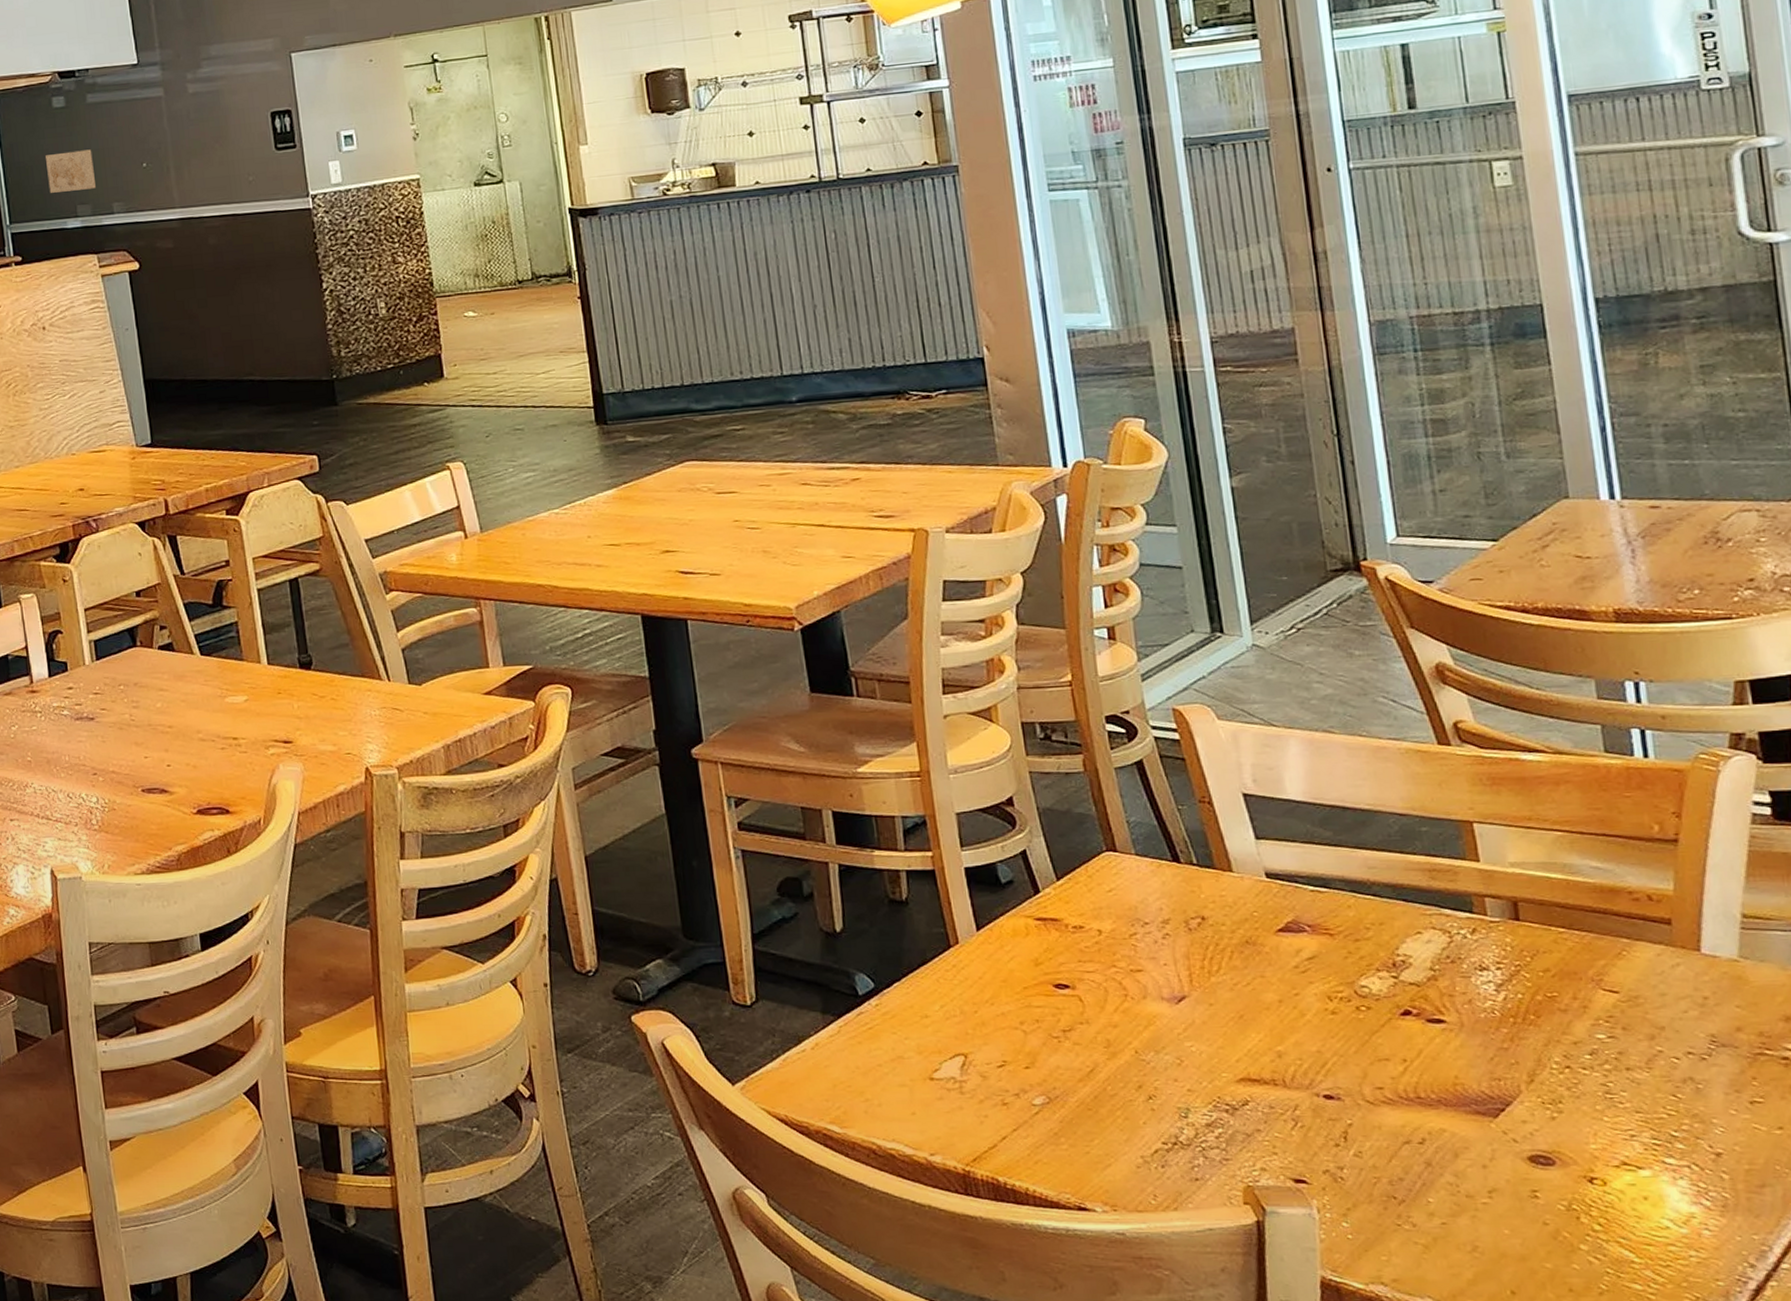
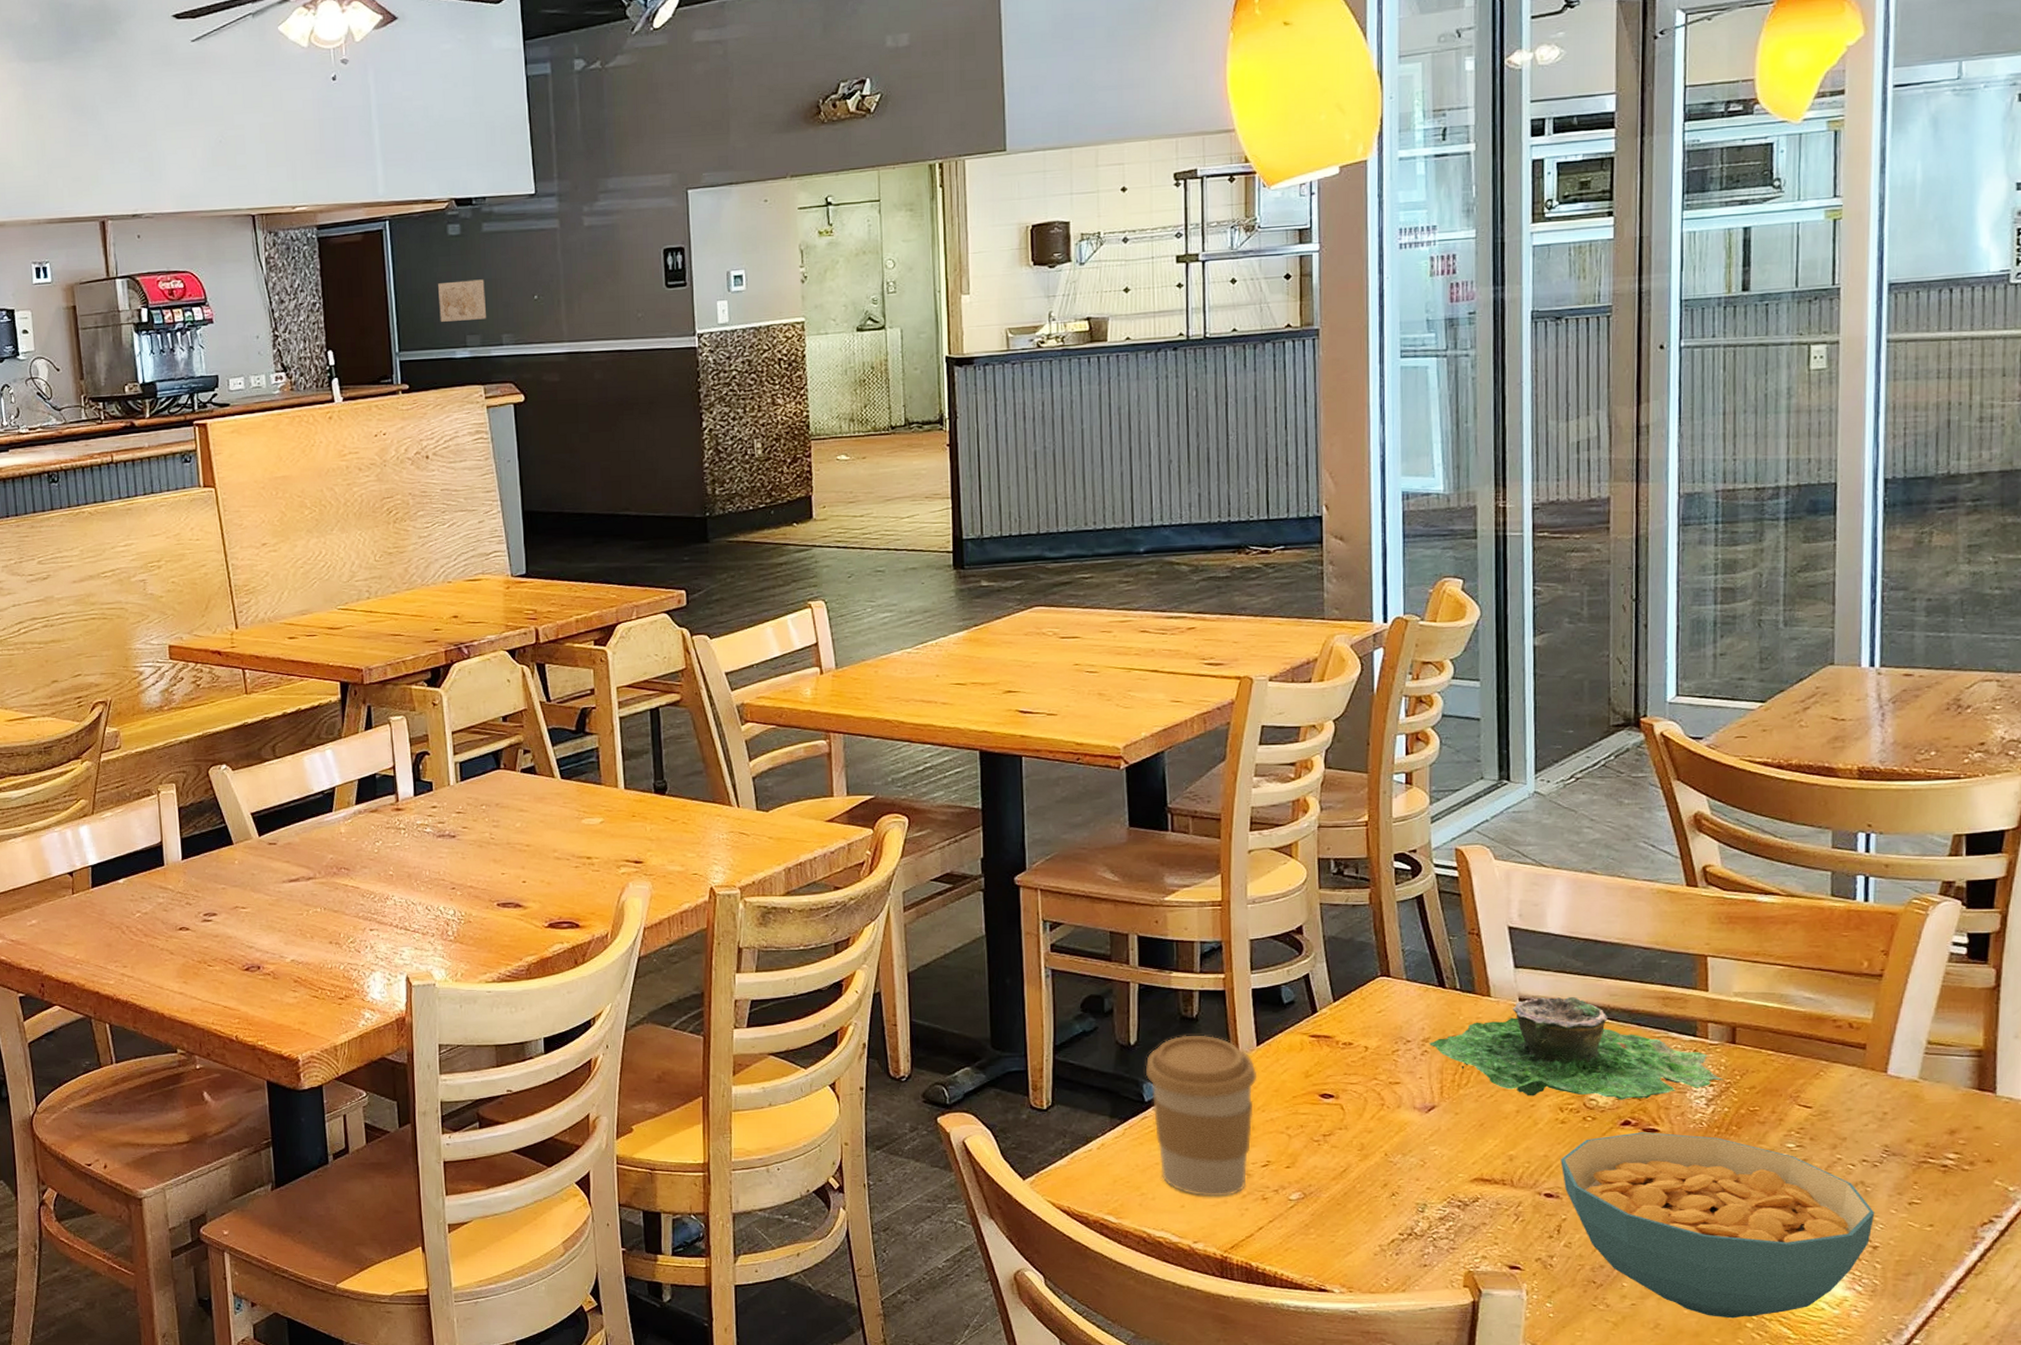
coffee cup: none [856,919,983,1102] -> present [1146,1035,1258,1197]
succulent planter: none [1170,870,1512,987] -> present [1429,996,1724,1100]
cereal bowl: none [1336,1023,1712,1240] -> present [1560,1132,1875,1319]

